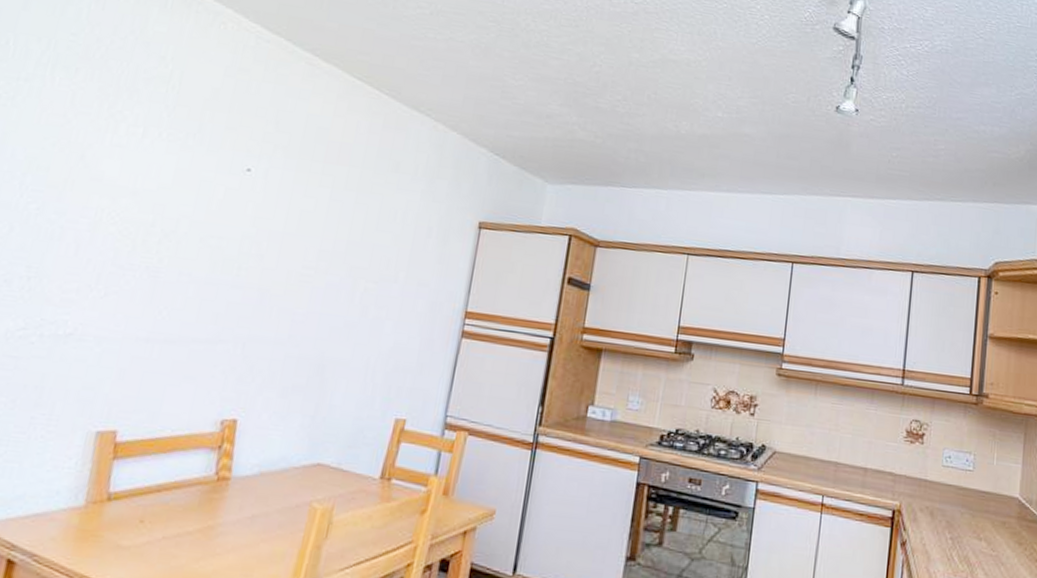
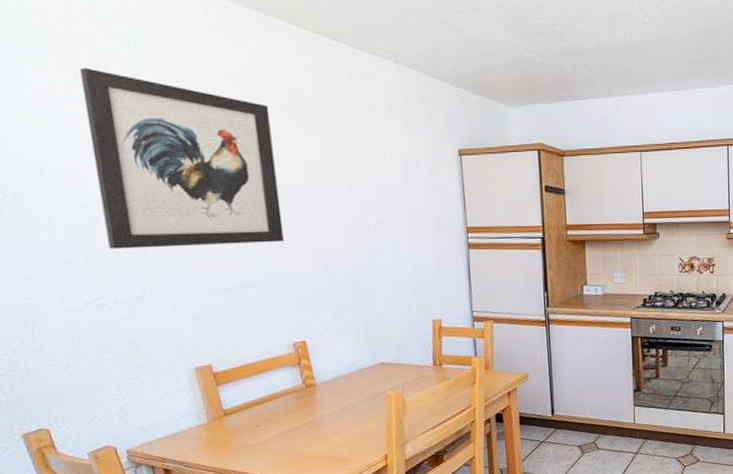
wall art: none [59,81,287,296] -> present [80,67,285,249]

